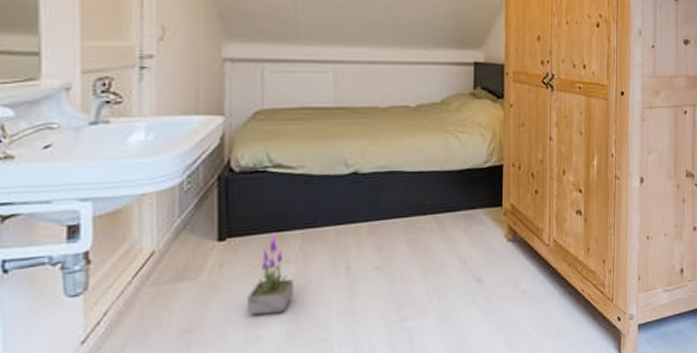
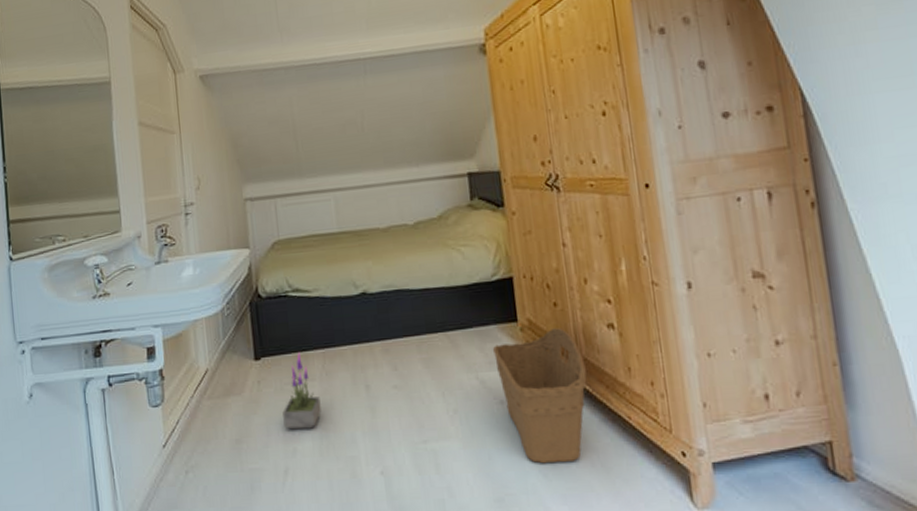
wicker basket: none [476,213,554,334] -> present [492,328,587,464]

